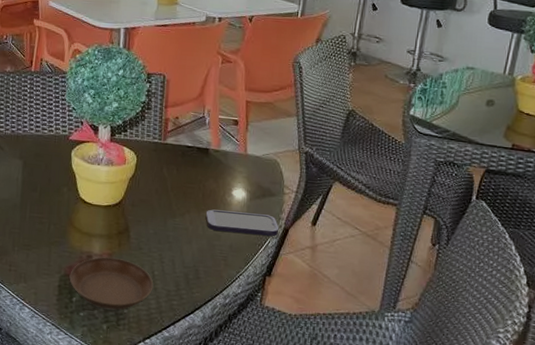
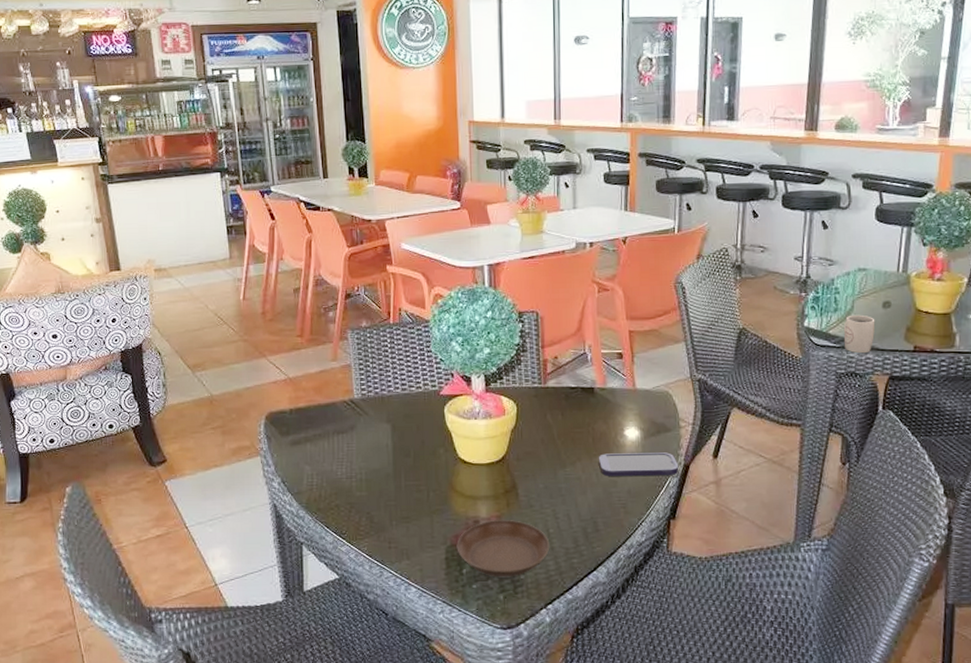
mug: none [445,109,478,146] -> present [843,314,875,354]

